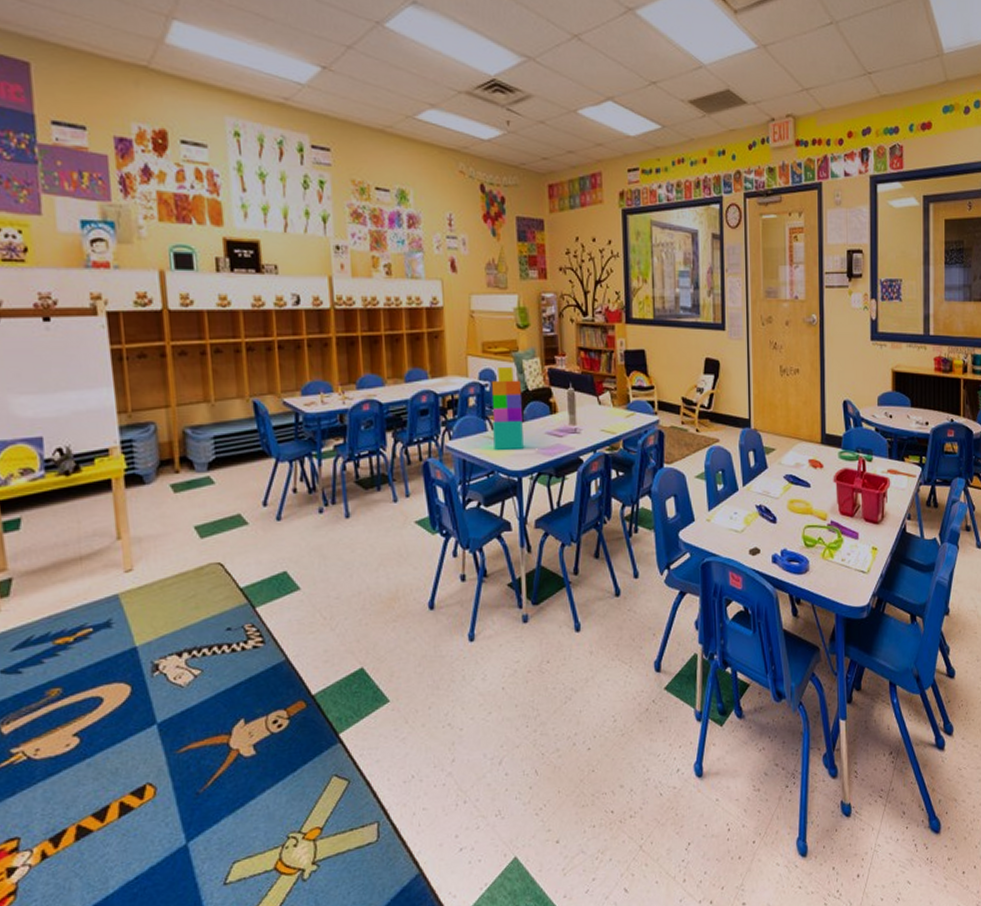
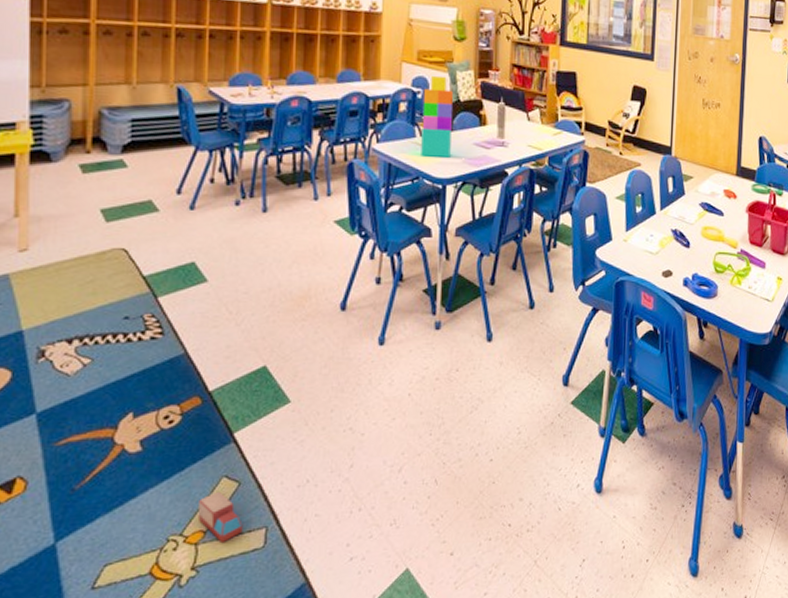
toy truck: none [313,789,356,838] -> present [199,491,243,542]

